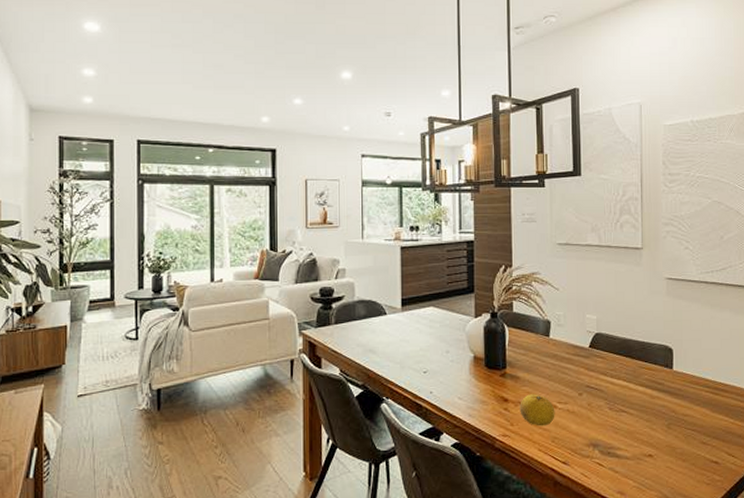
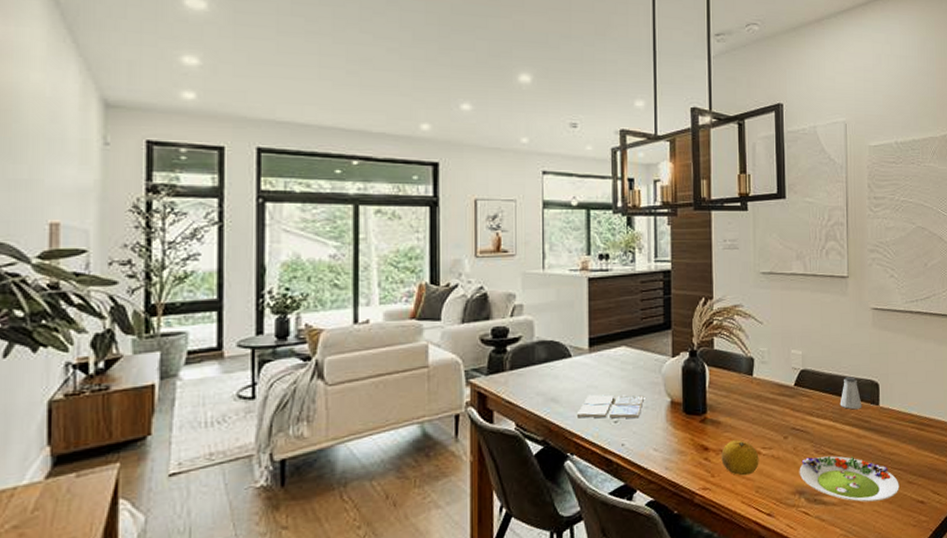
drink coaster: none [391,347,450,370] -> present [576,394,644,419]
salad plate: none [593,413,693,458] -> present [799,456,899,502]
saltshaker: none [633,341,656,372] -> present [839,377,862,410]

